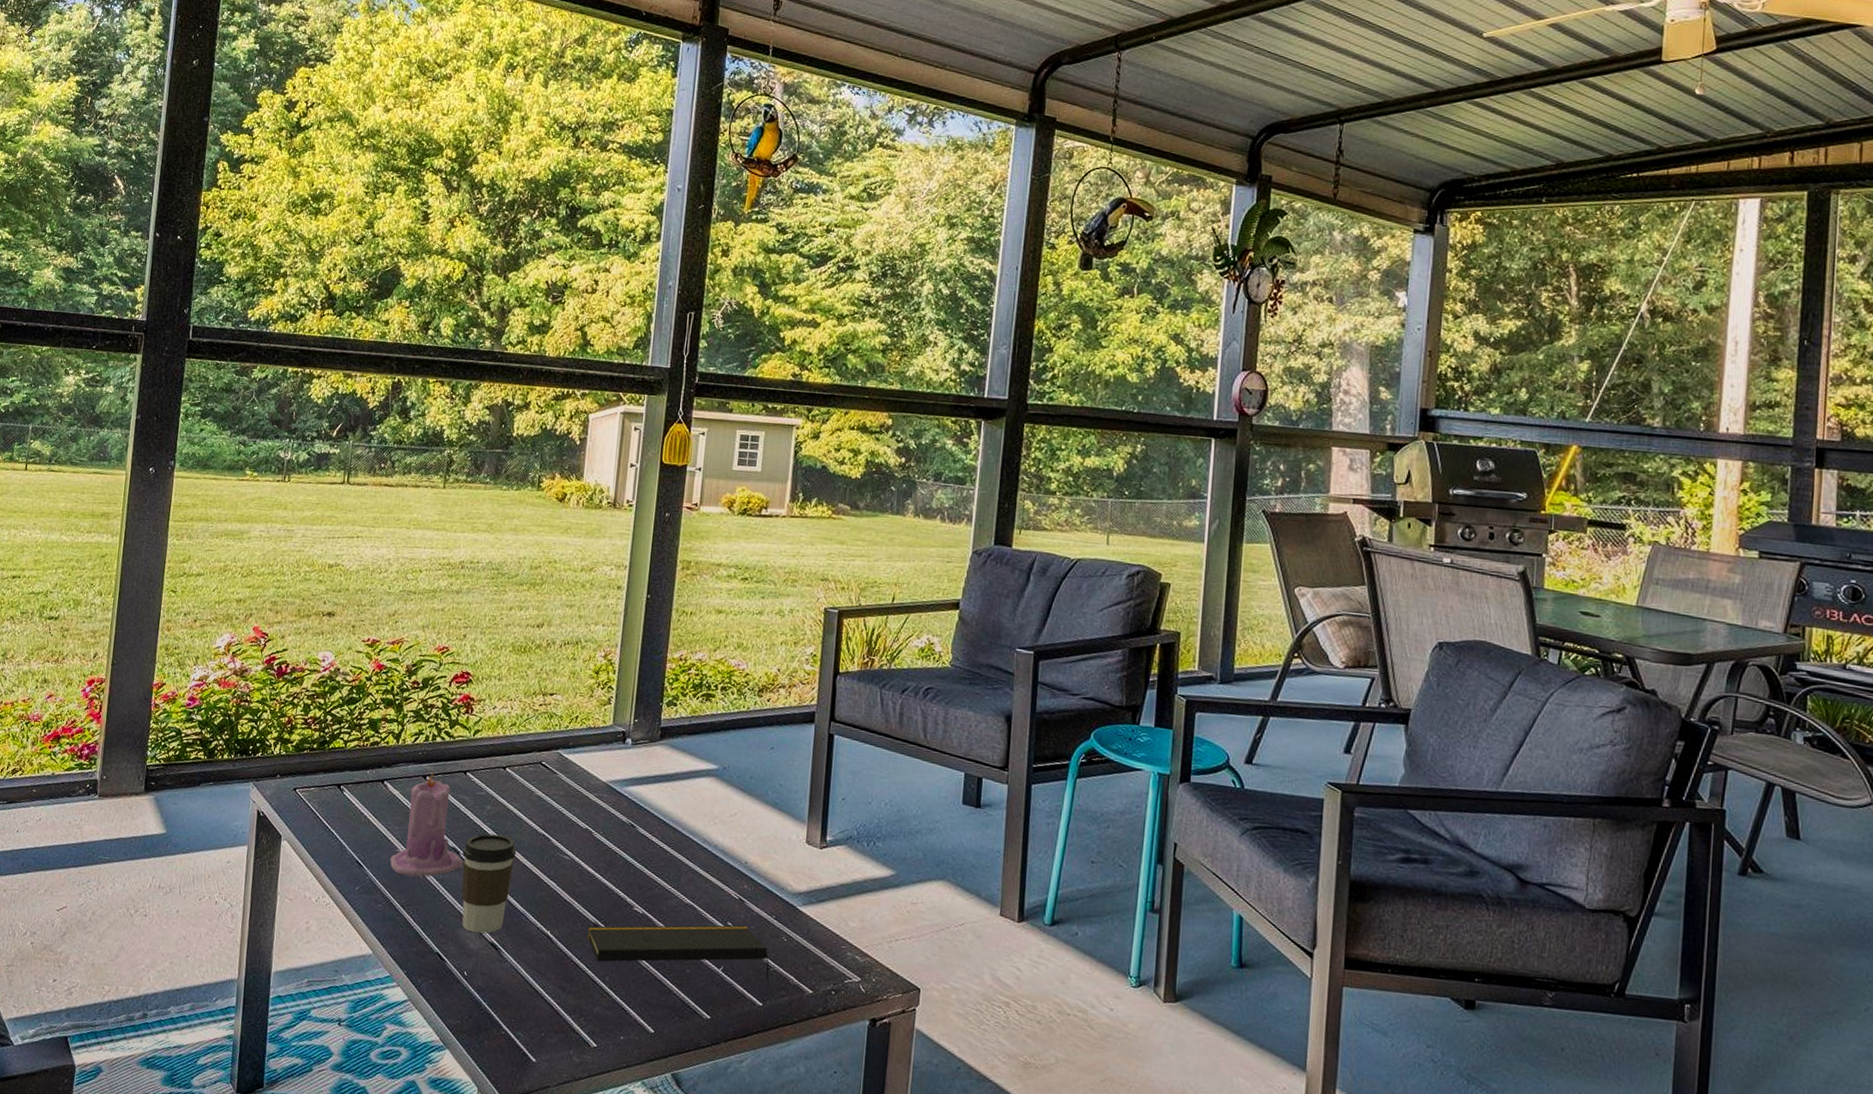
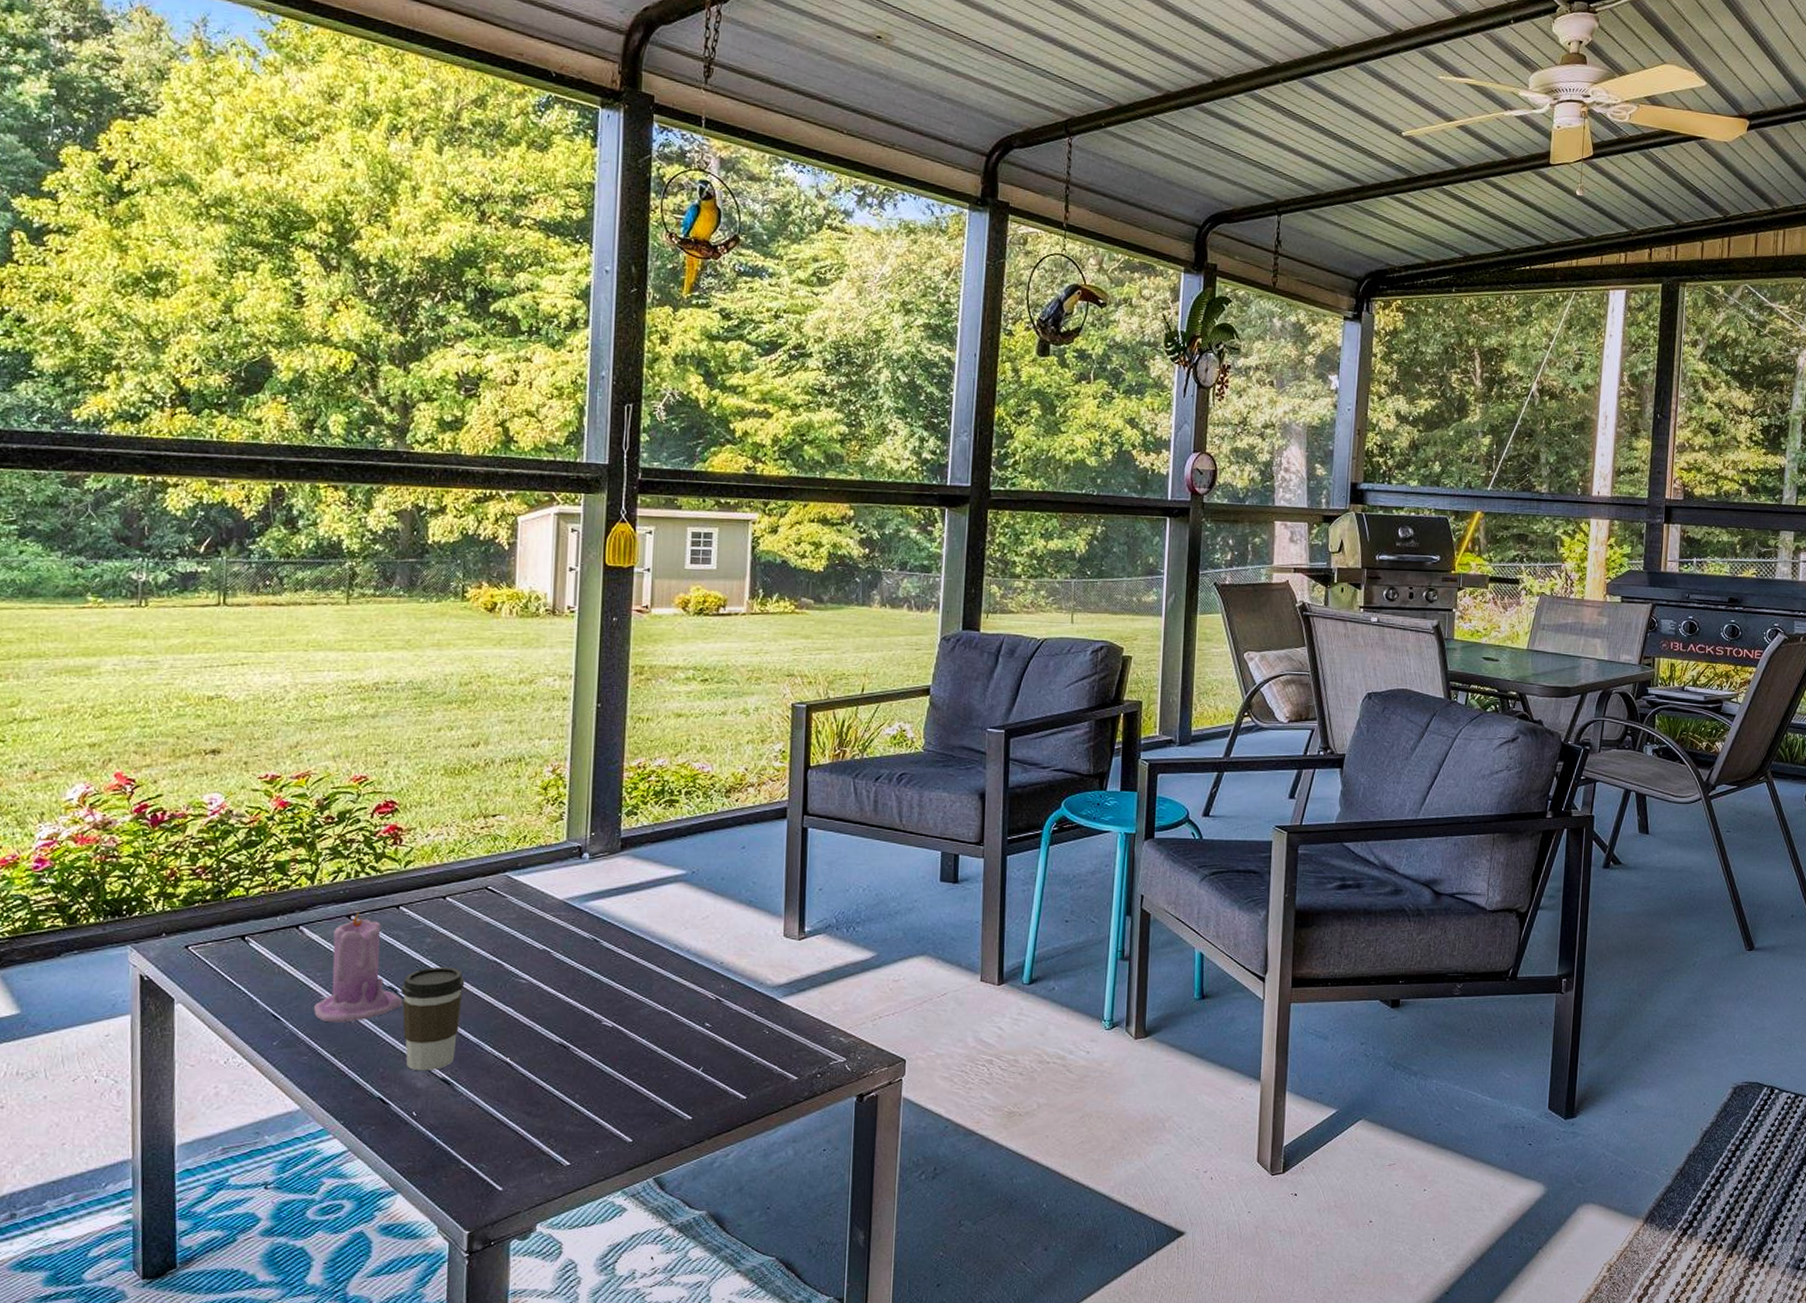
notepad: present [587,924,770,982] -> none [552,1024,753,1081]

